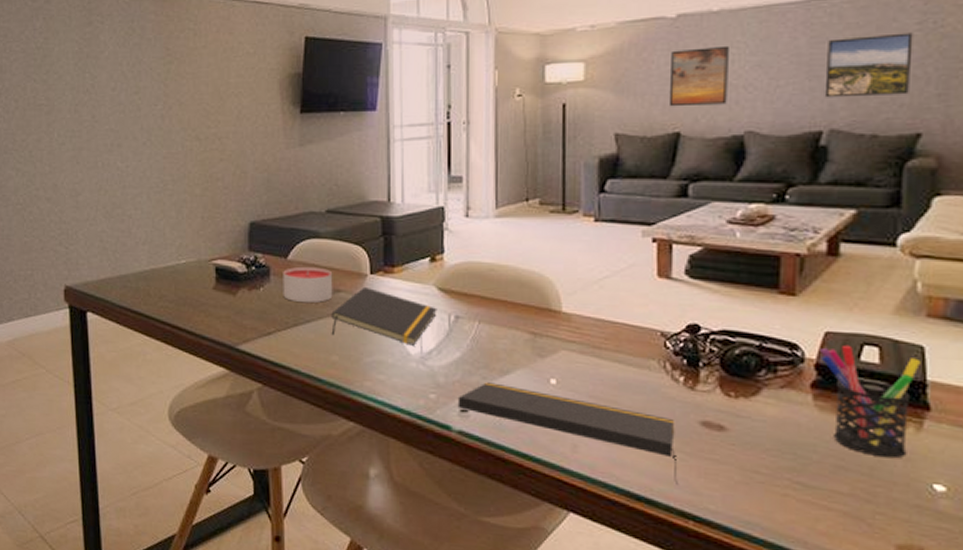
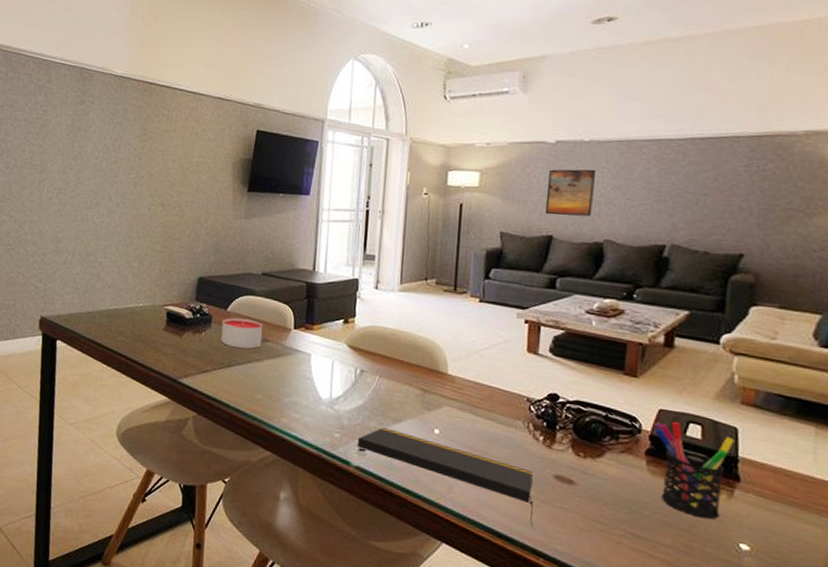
notepad: present [331,286,437,346] -> none [258,339,347,392]
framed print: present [824,32,913,98] -> none [669,172,741,222]

